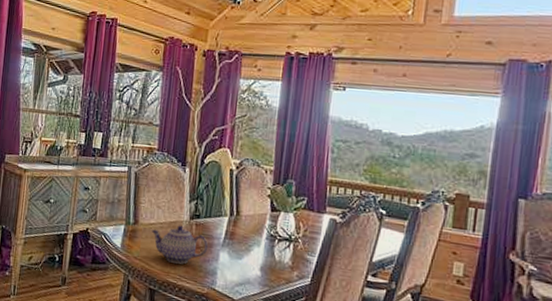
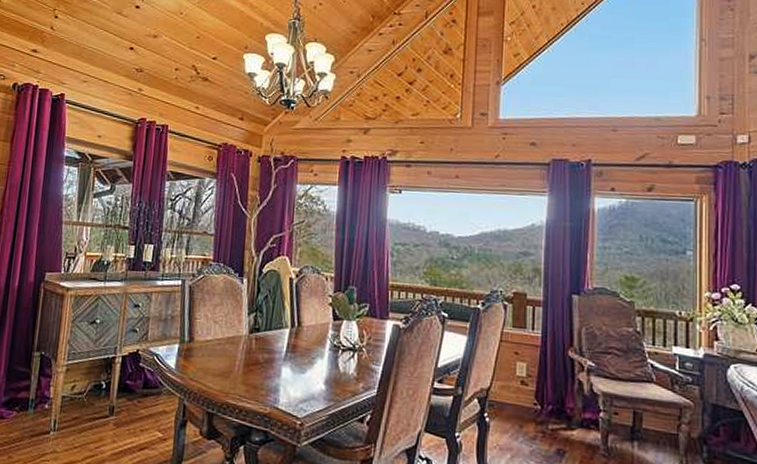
teapot: present [152,225,208,264] -> none [208,340,269,383]

